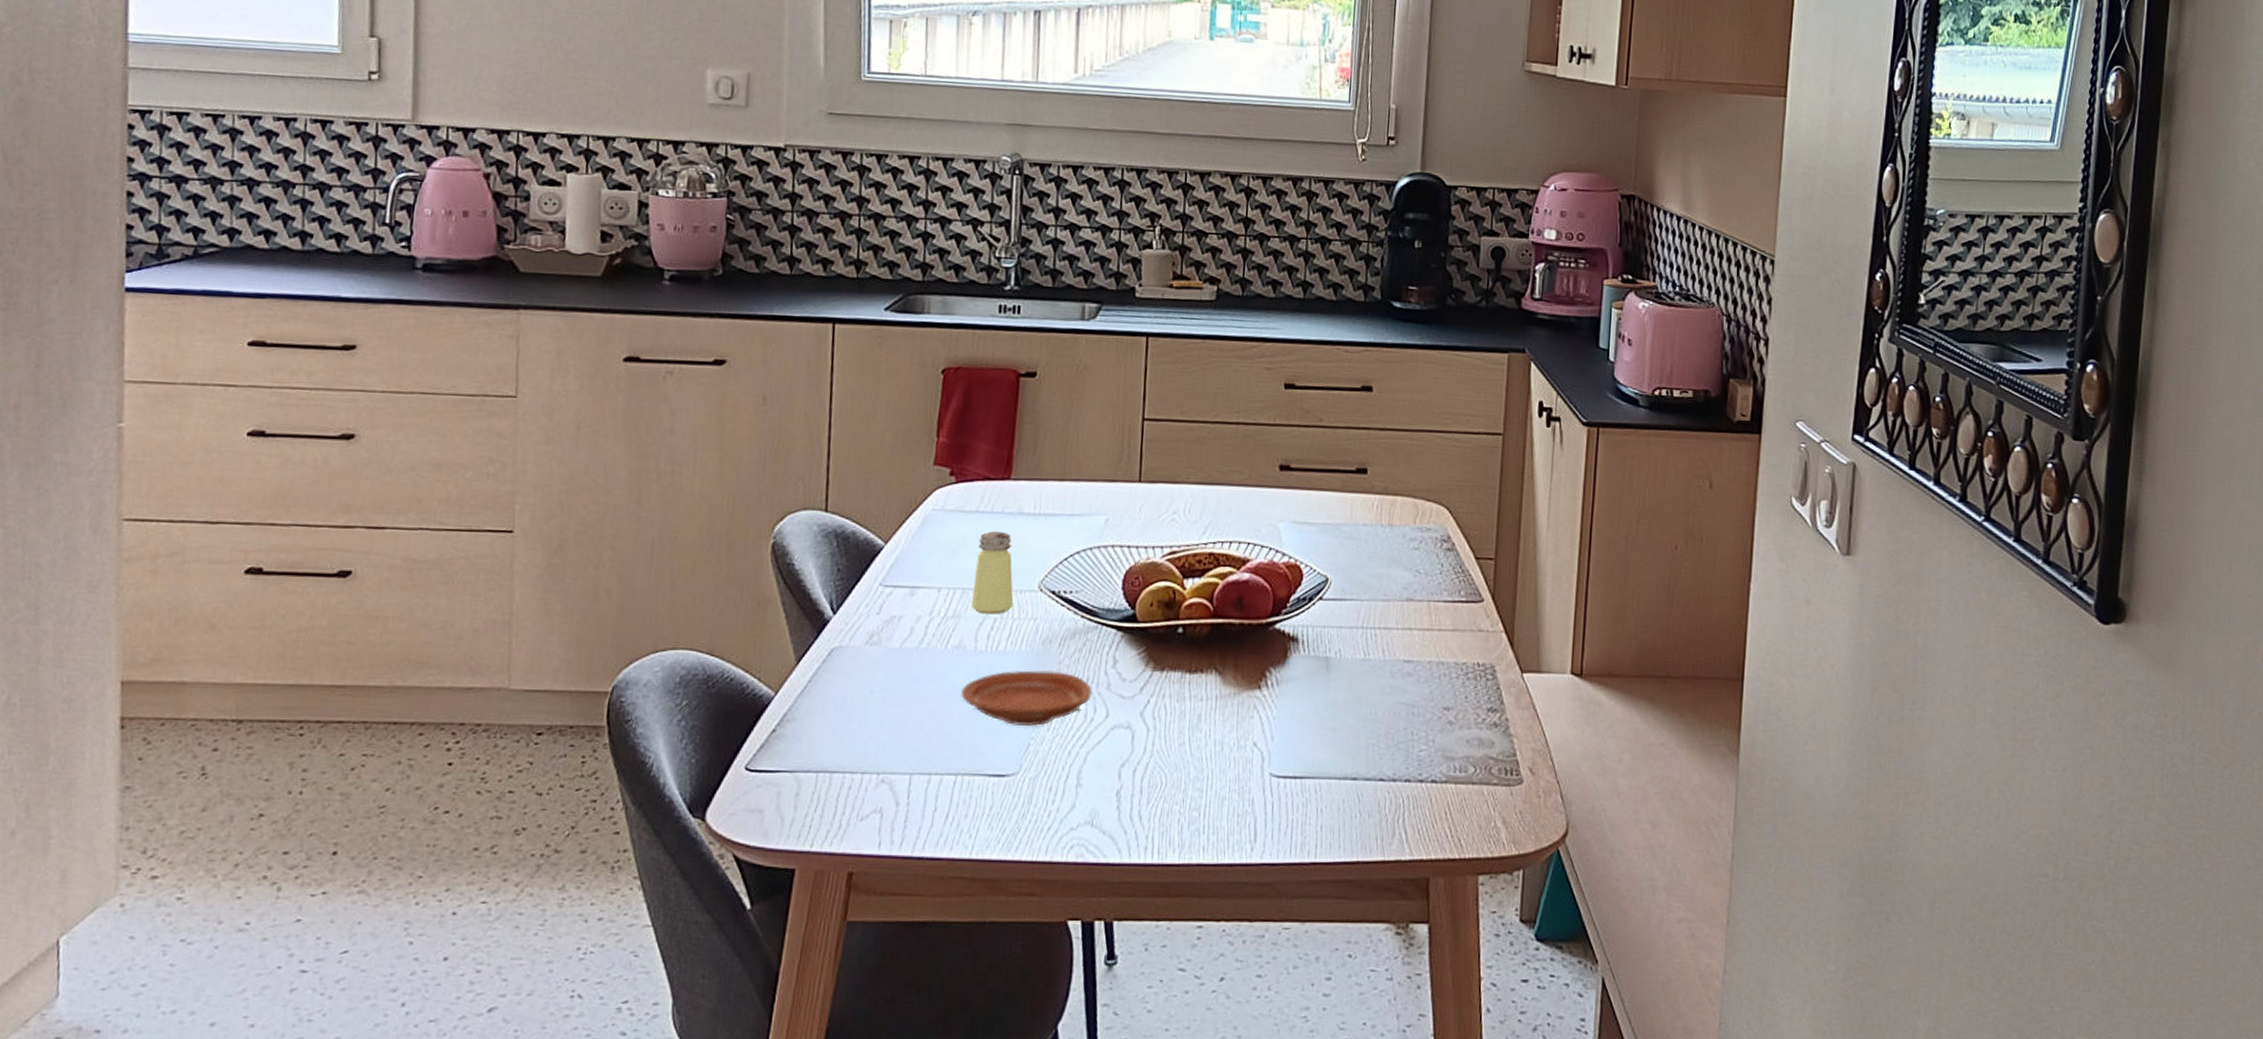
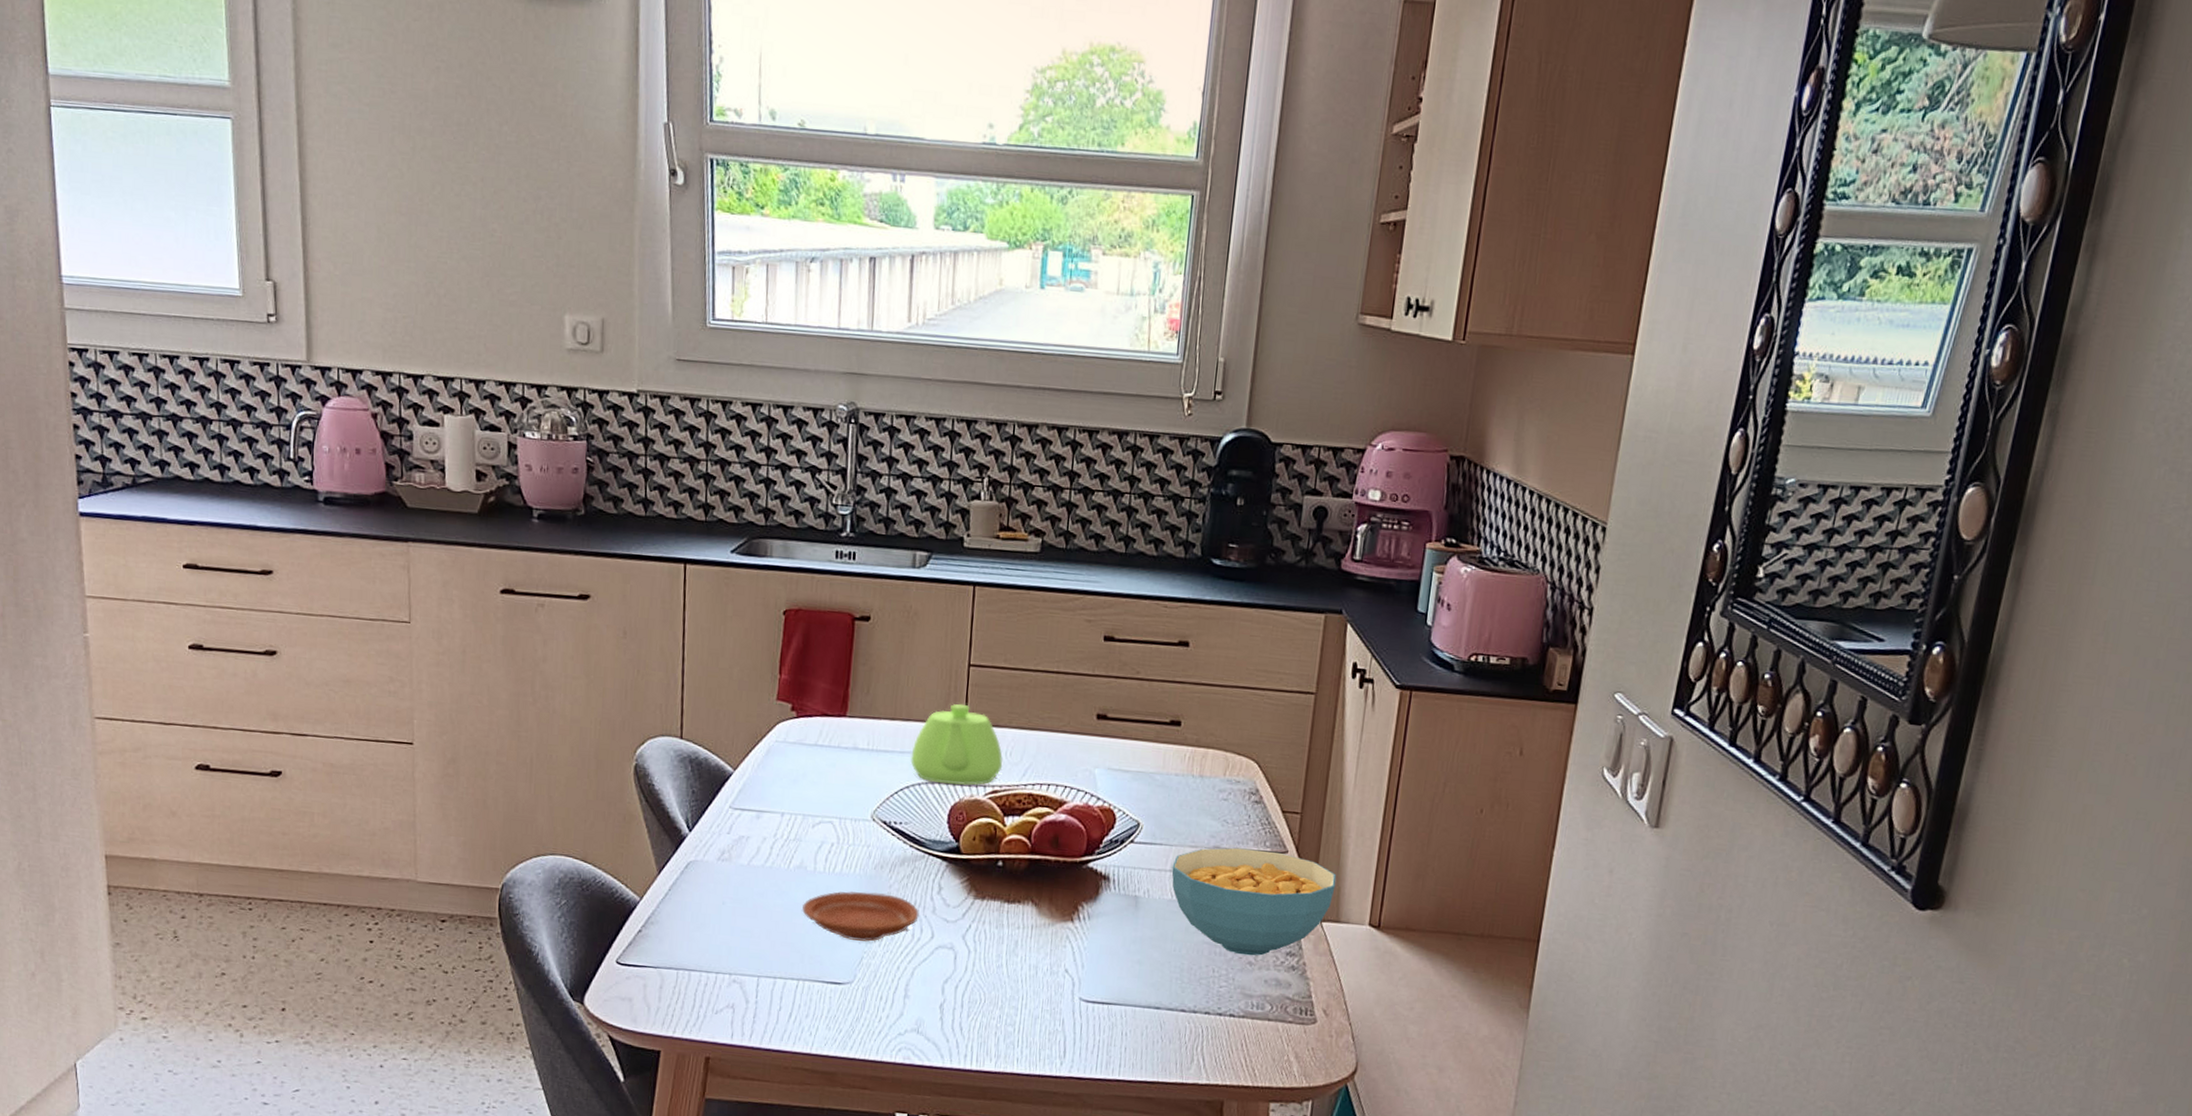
saltshaker: present [971,531,1014,615] -> none [811,763,849,840]
teapot: none [1081,460,1181,548] -> present [910,703,1003,786]
cereal bowl: none [1363,599,1535,715] -> present [1171,847,1337,956]

